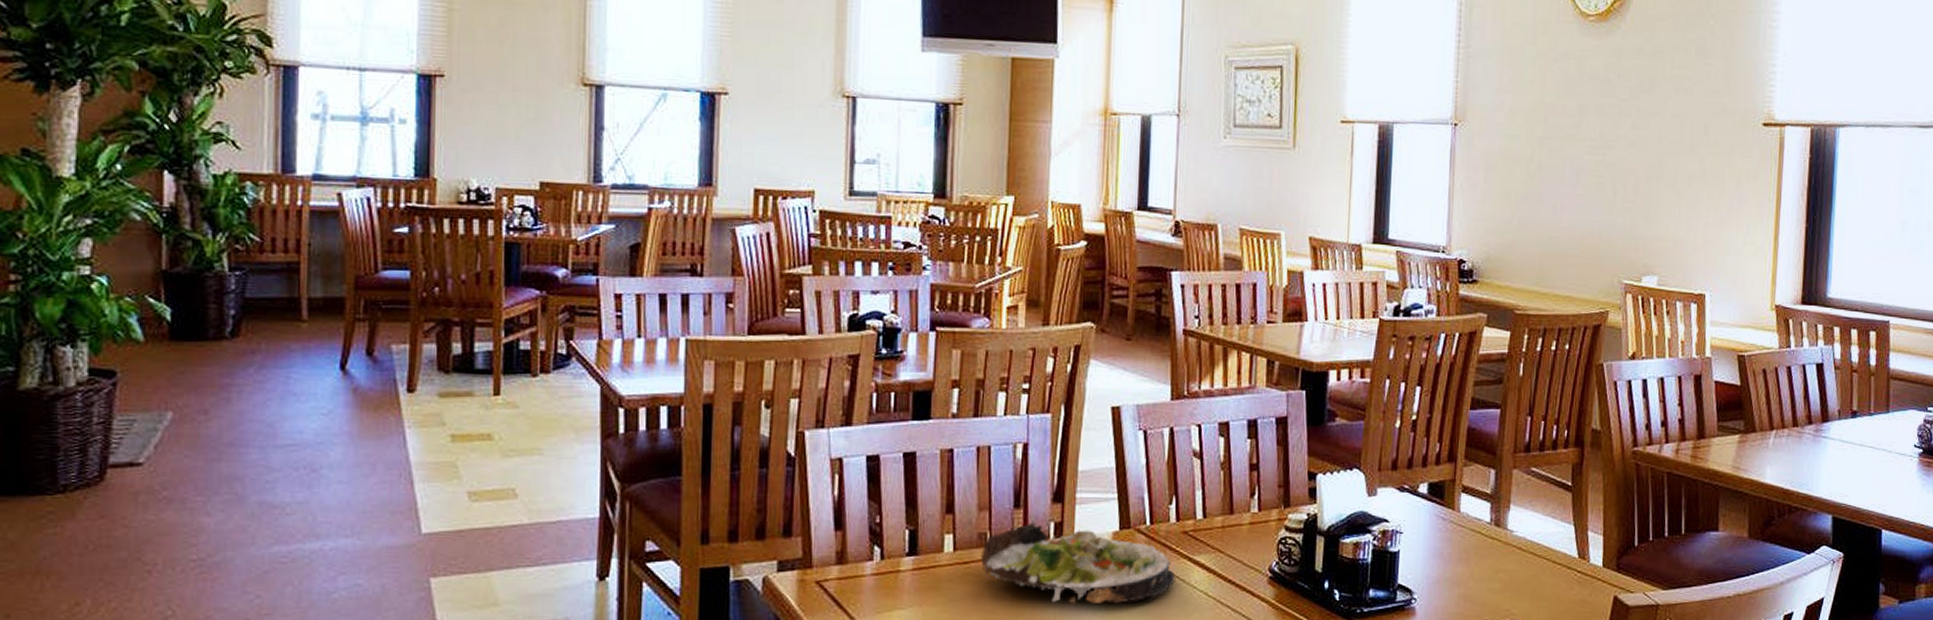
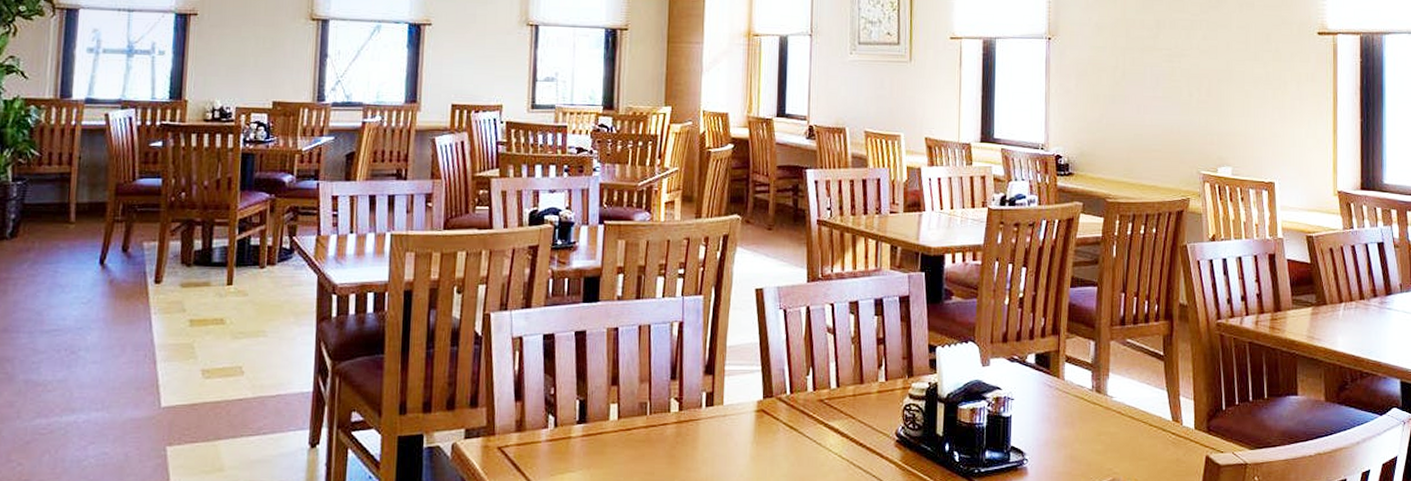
salad plate: present [981,522,1176,605] -> none [642,392,813,467]

